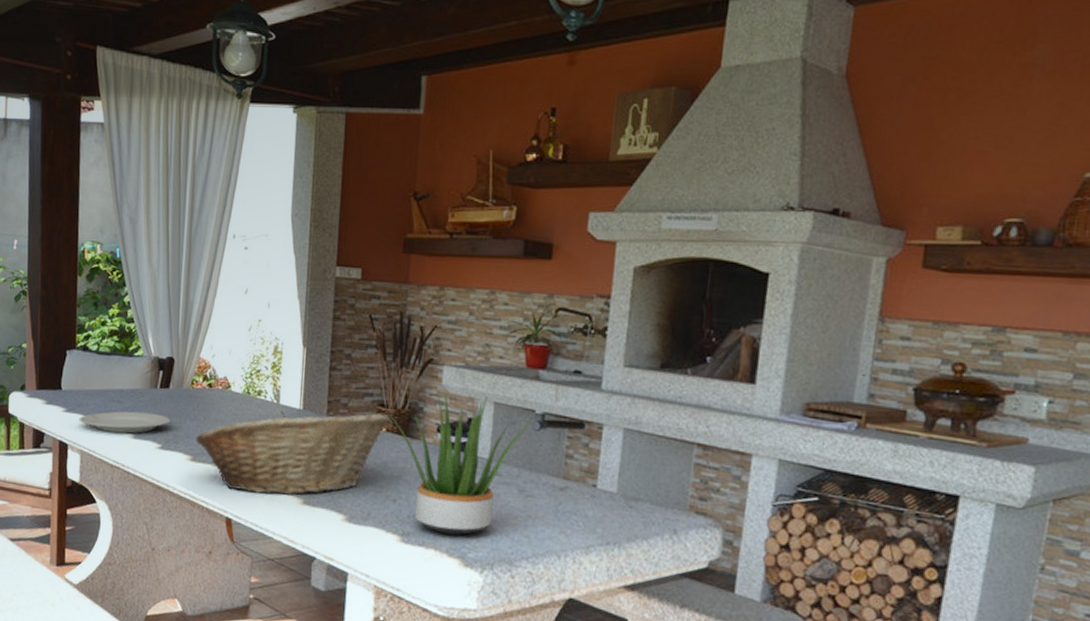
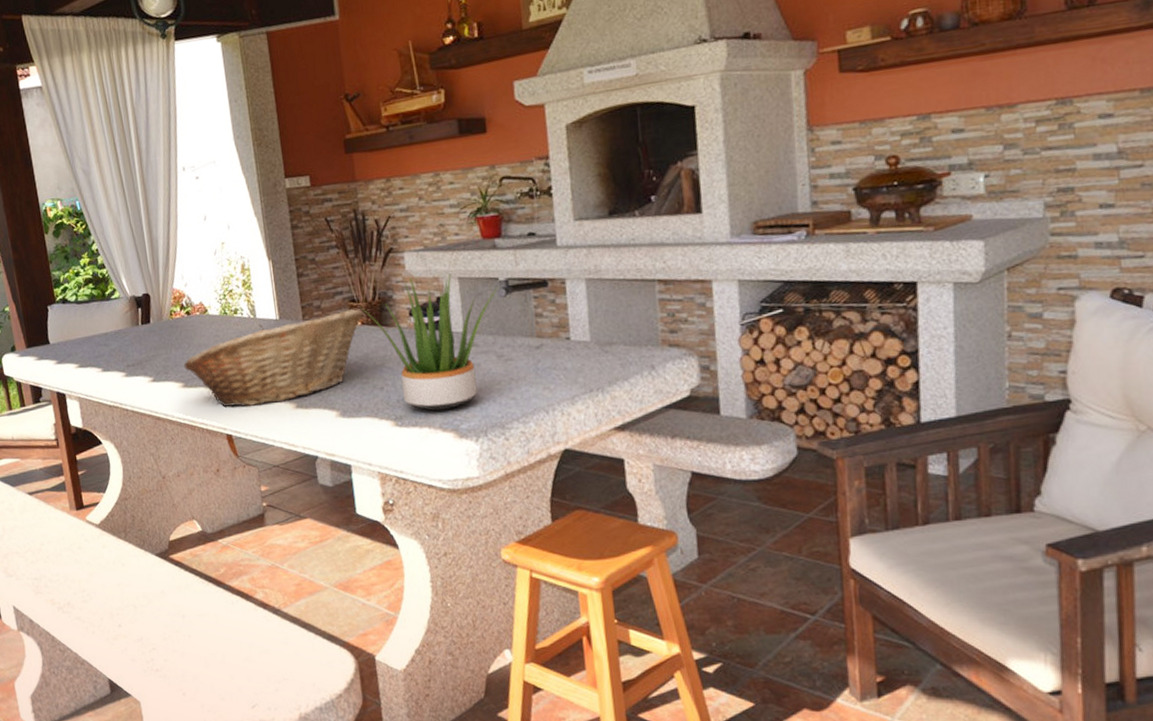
plate: present [79,411,171,434] -> none [71,349,157,375]

